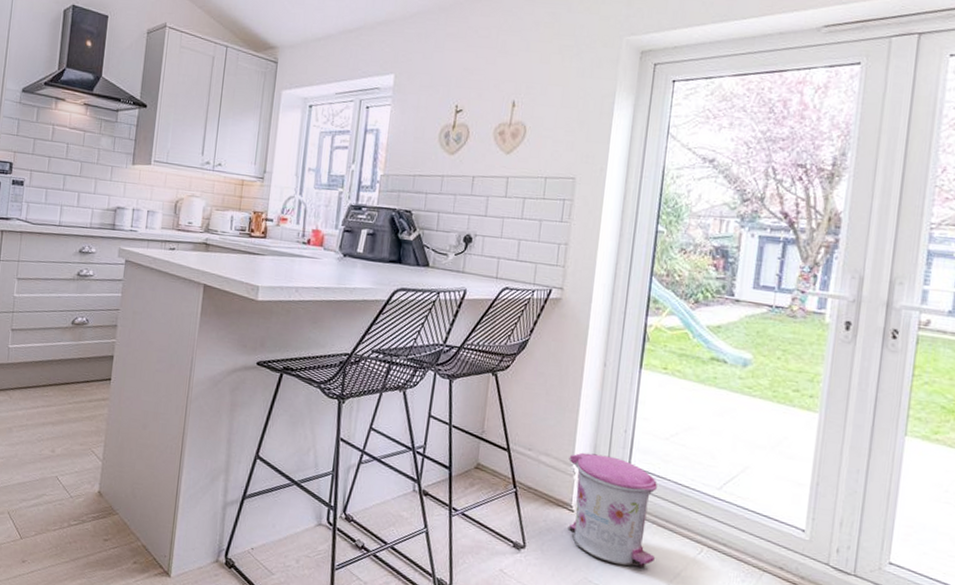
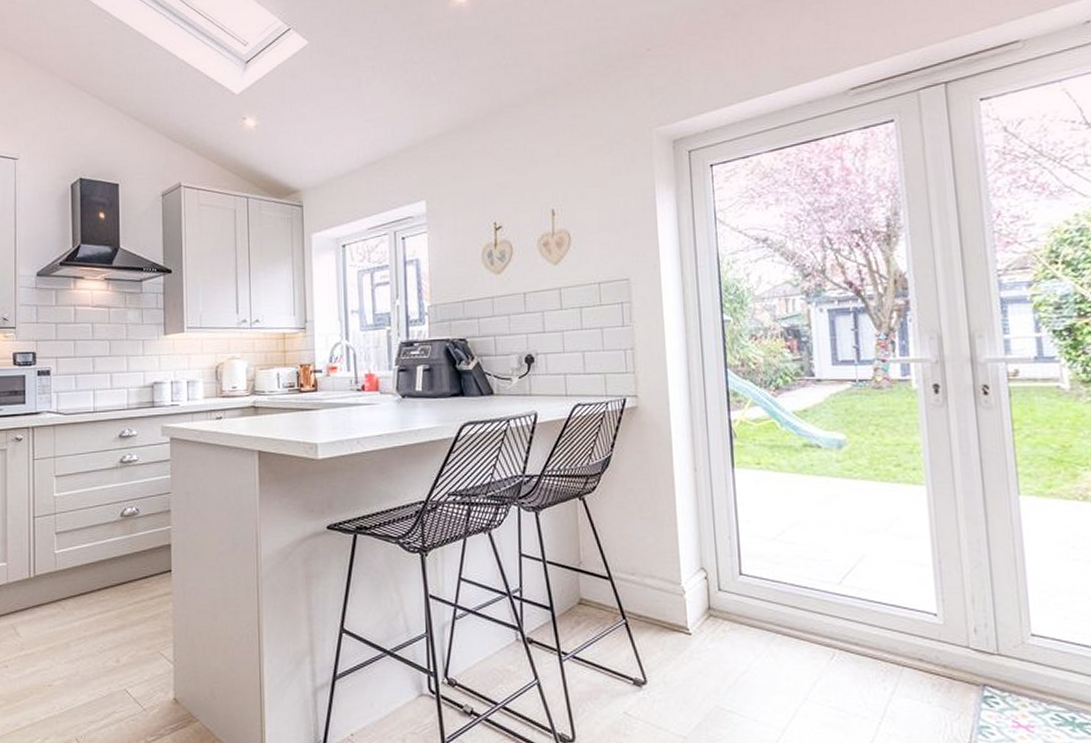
trash can: present [568,452,657,568] -> none [675,567,786,686]

